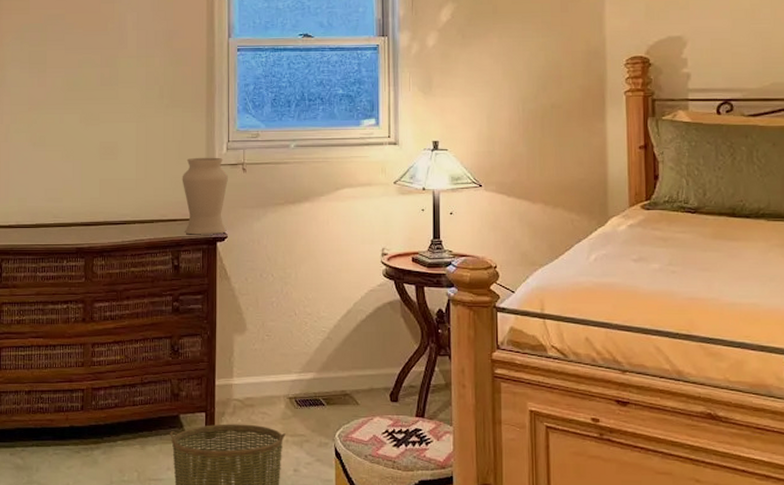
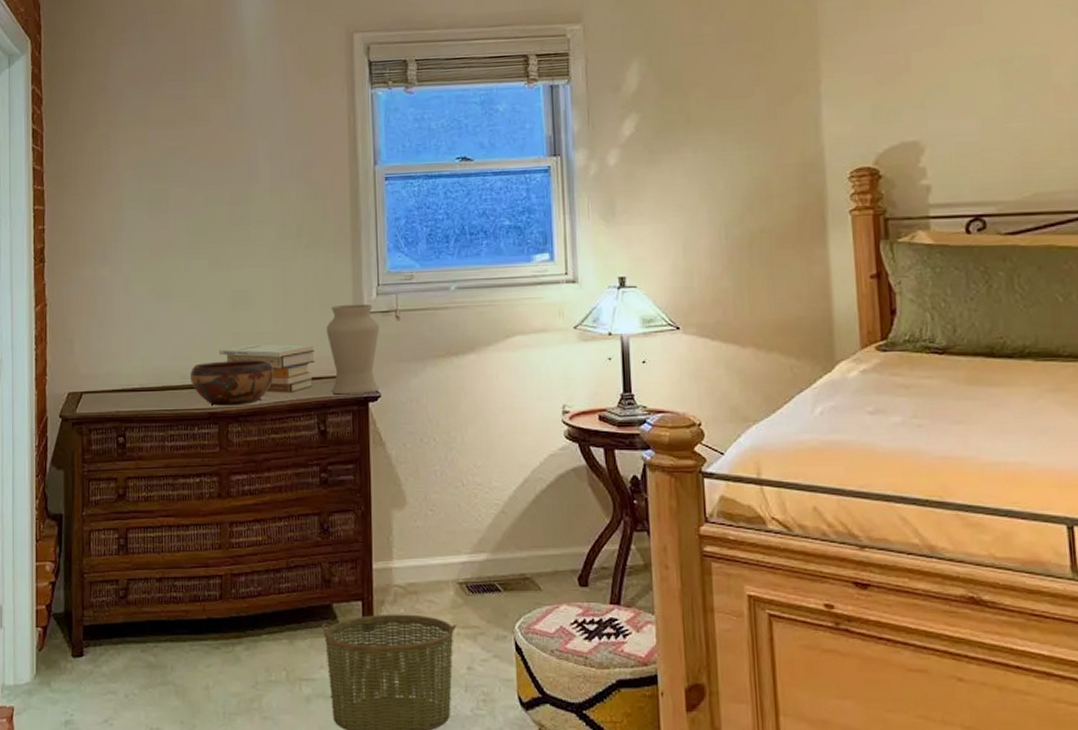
decorative bowl: none [61,202,135,243] -> present [191,359,274,407]
books: none [87,189,171,233] -> present [218,343,315,393]

